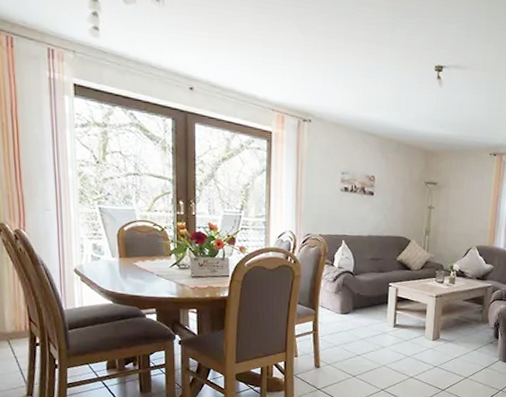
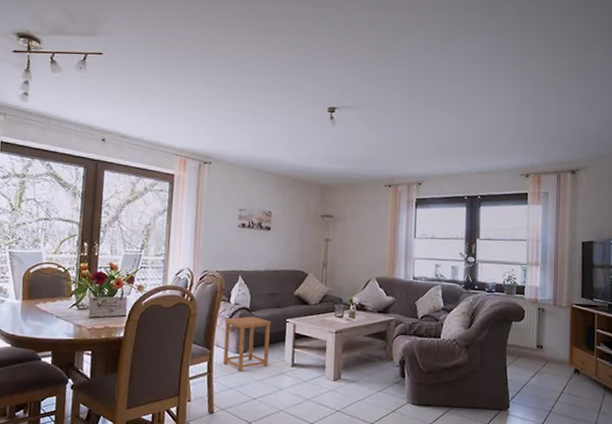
side table: none [328,279,374,331] -> present [223,316,271,372]

